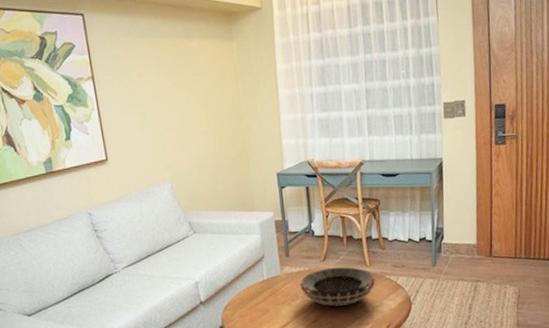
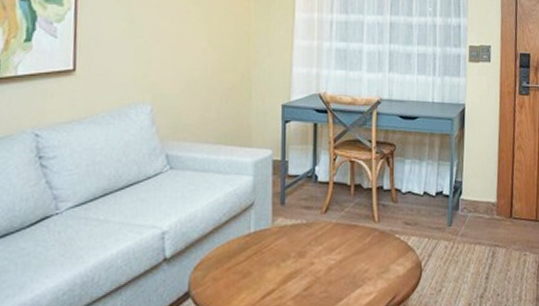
decorative bowl: present [300,267,376,306] -> none [294,221,383,270]

